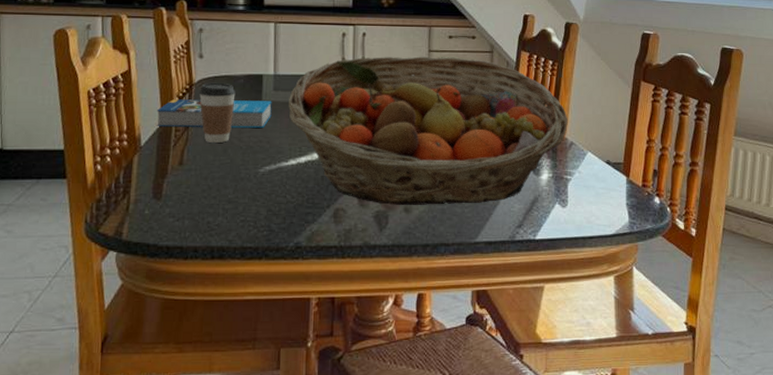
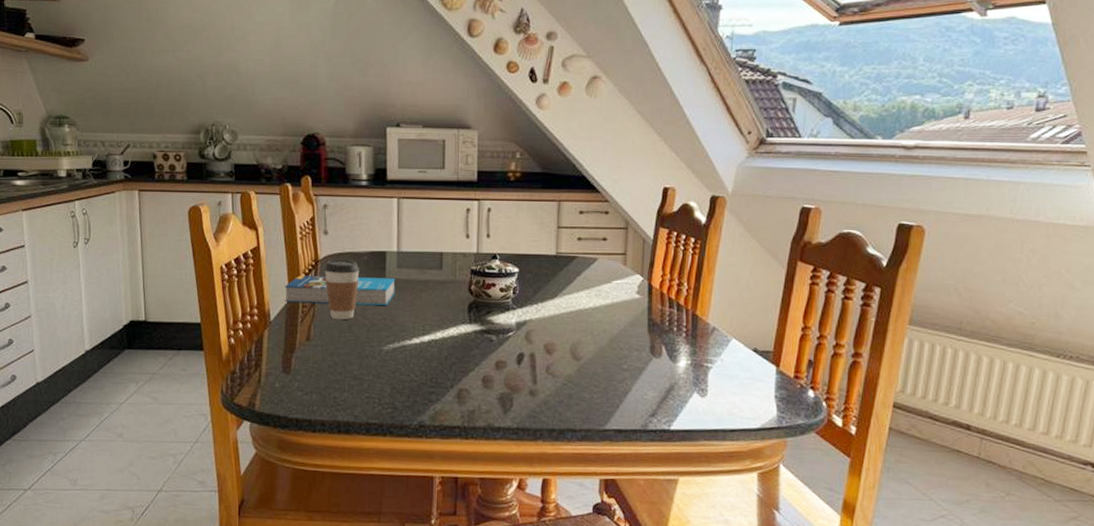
fruit basket: present [288,56,568,206] -> none [412,233,710,390]

